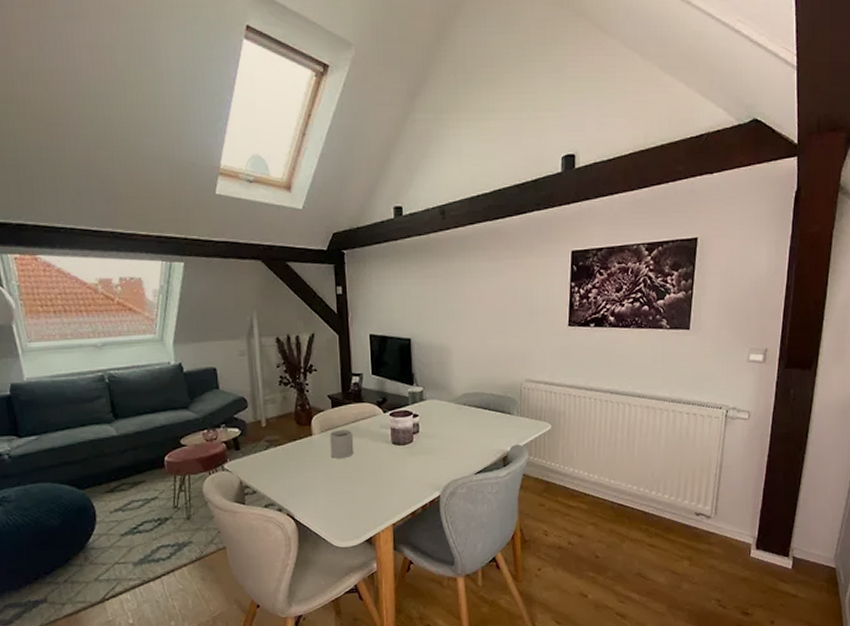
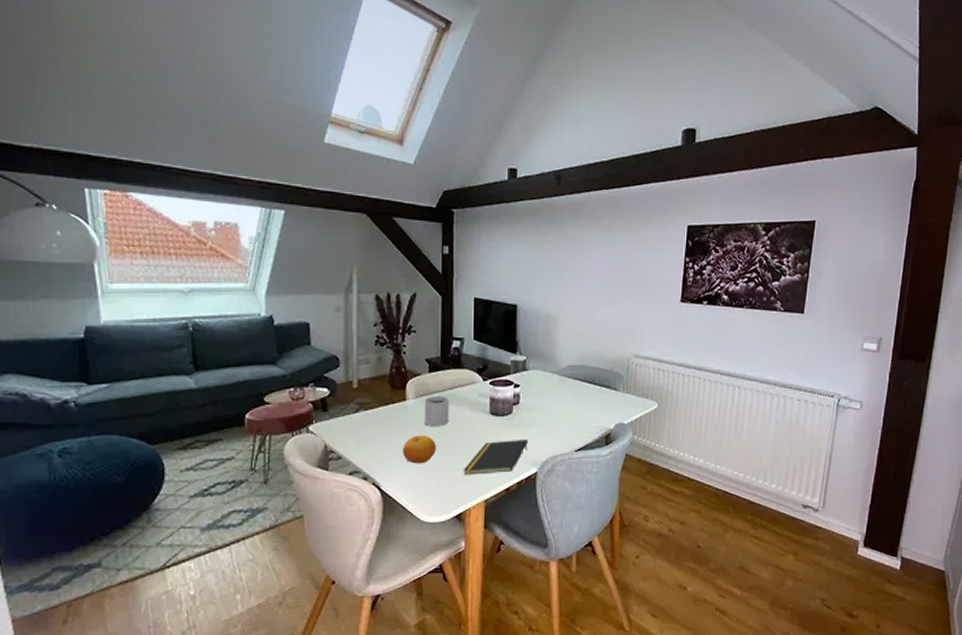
fruit: none [312,466,344,494] -> present [403,434,436,464]
notepad: none [370,465,430,502] -> present [463,438,528,475]

